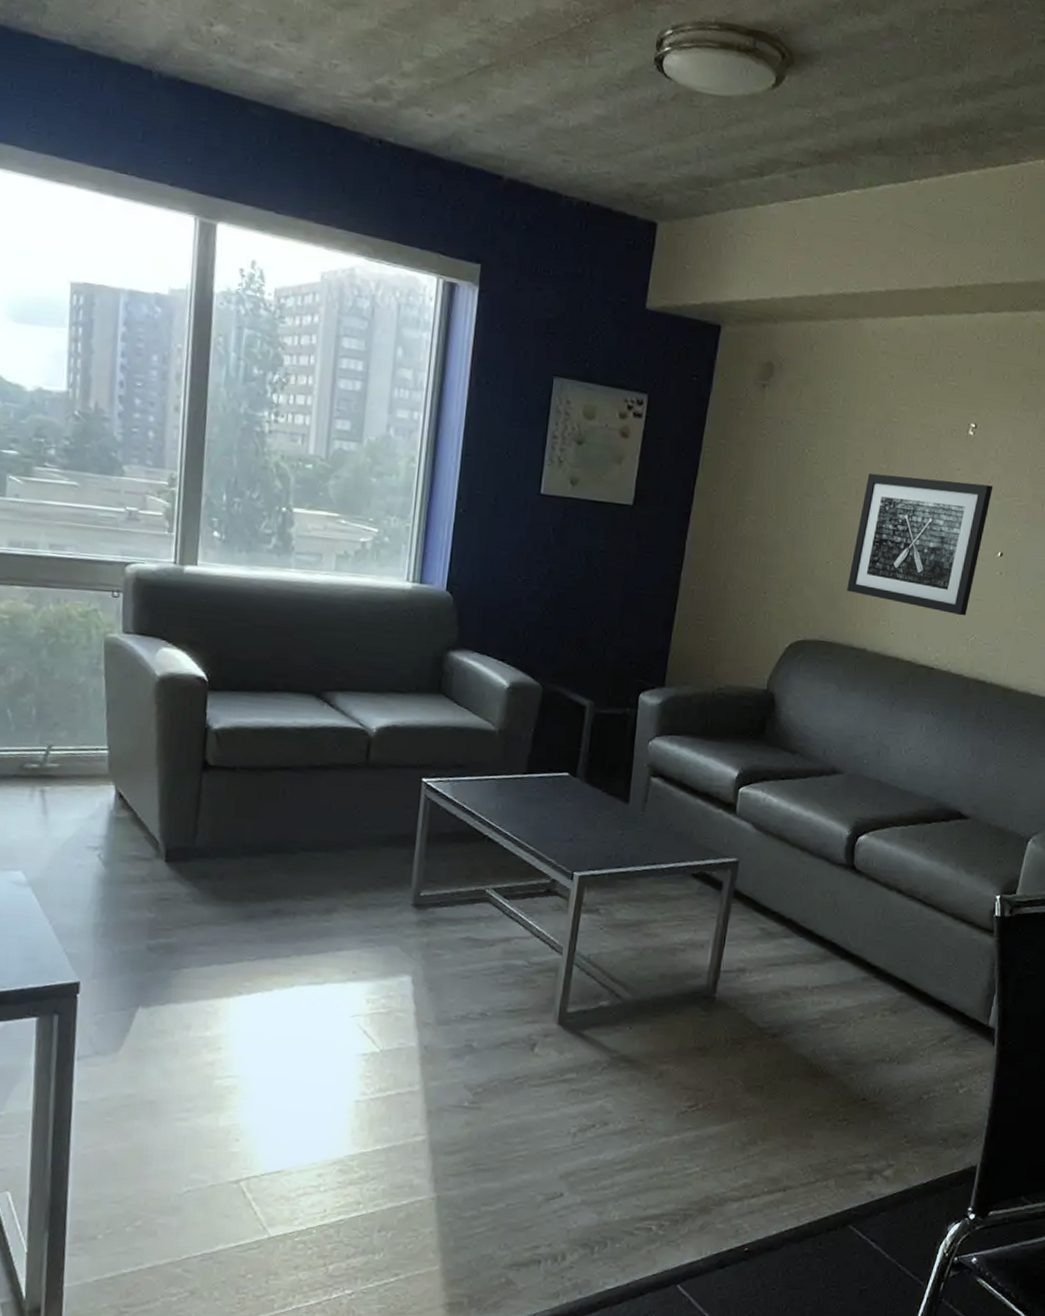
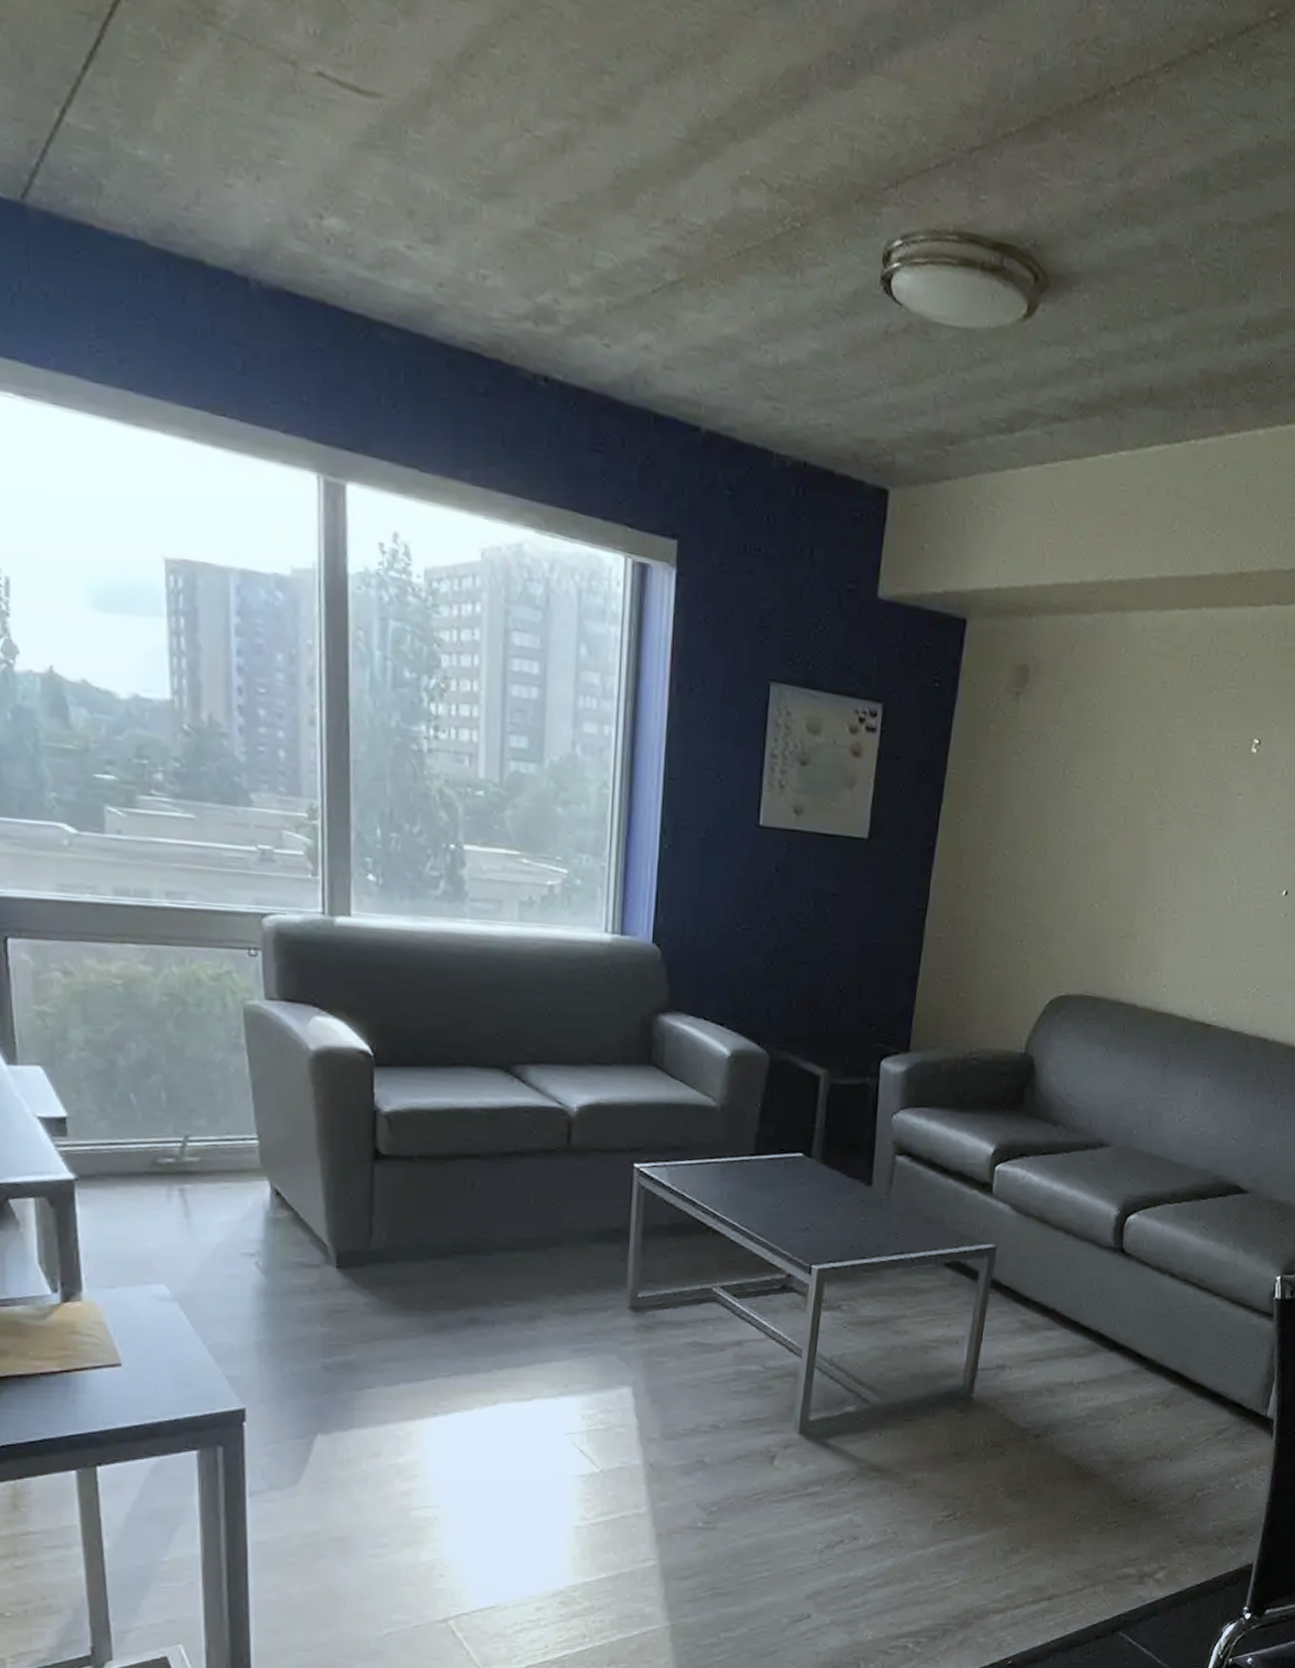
wall art: present [847,473,994,616] -> none [1114,798,1279,965]

